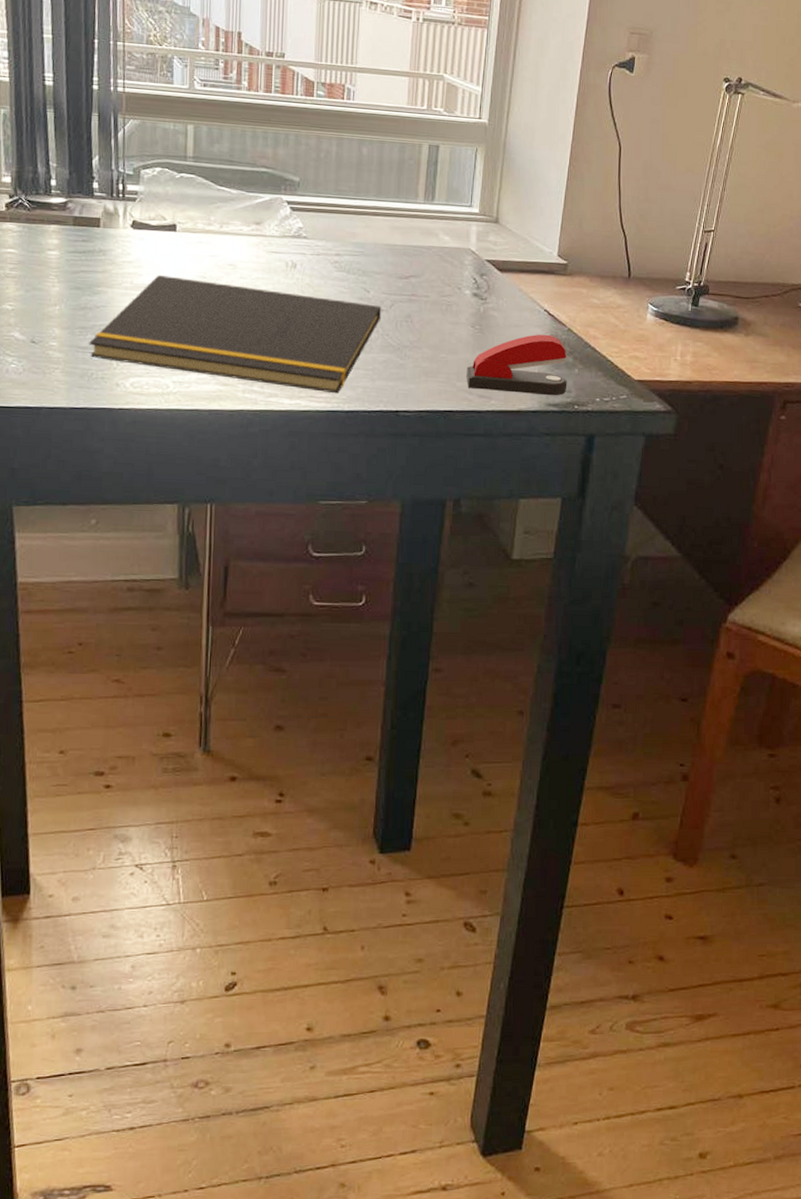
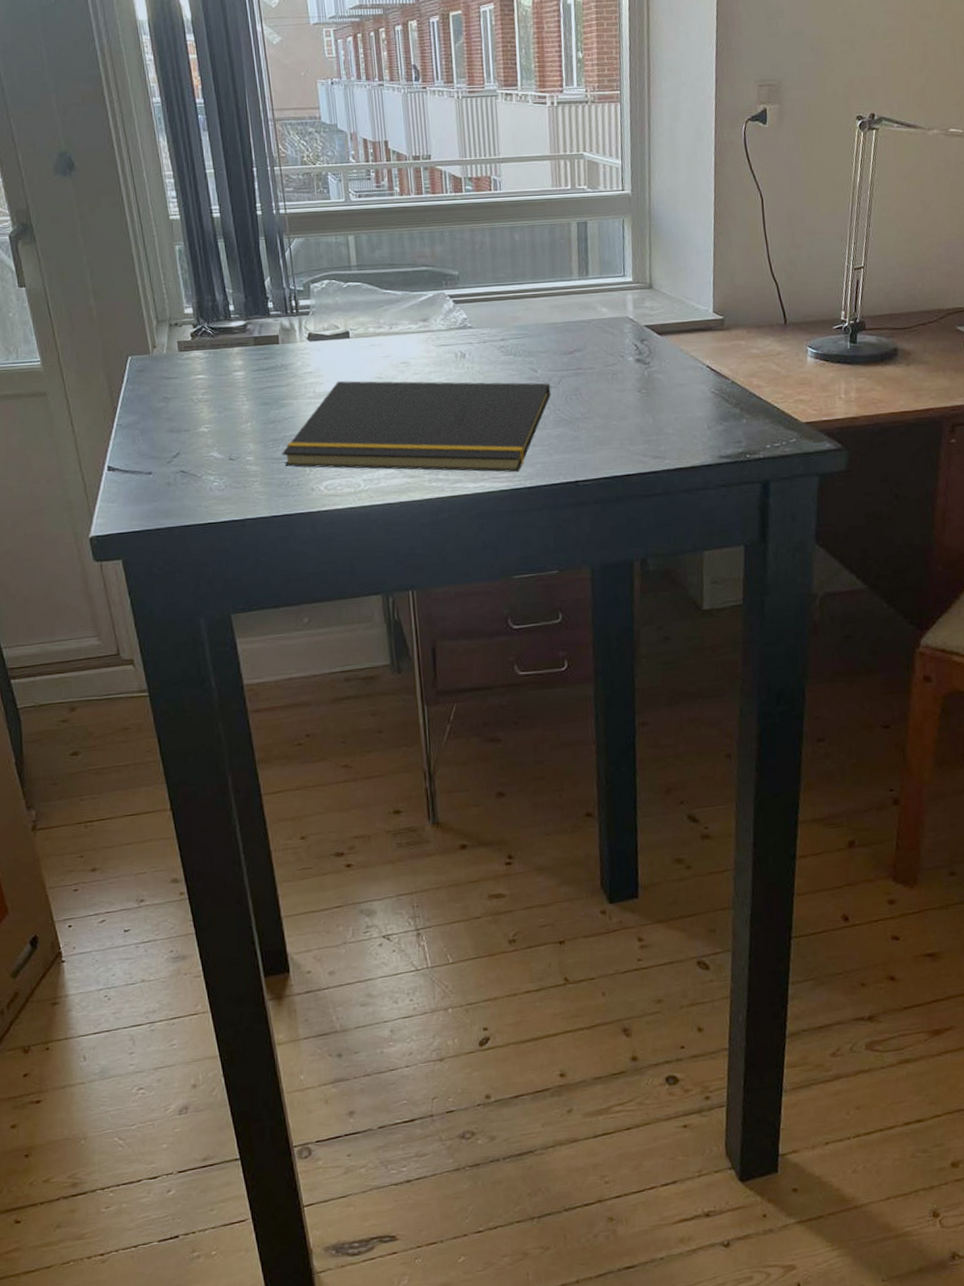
stapler: present [466,334,568,396] -> none [638,389,737,451]

